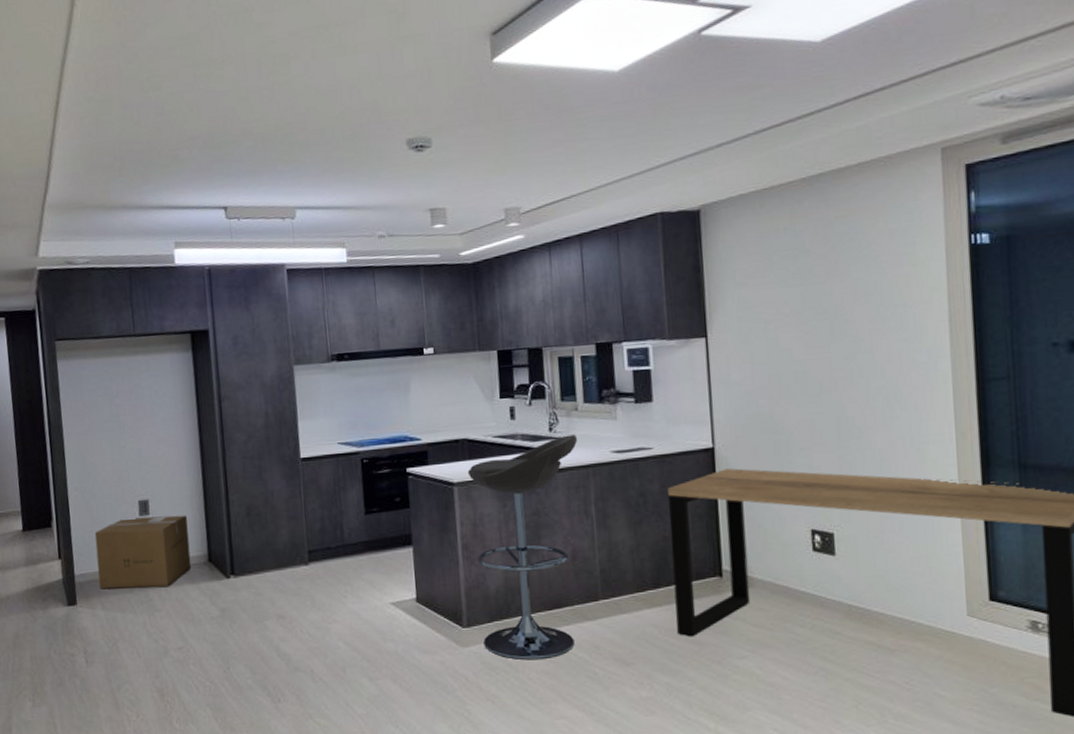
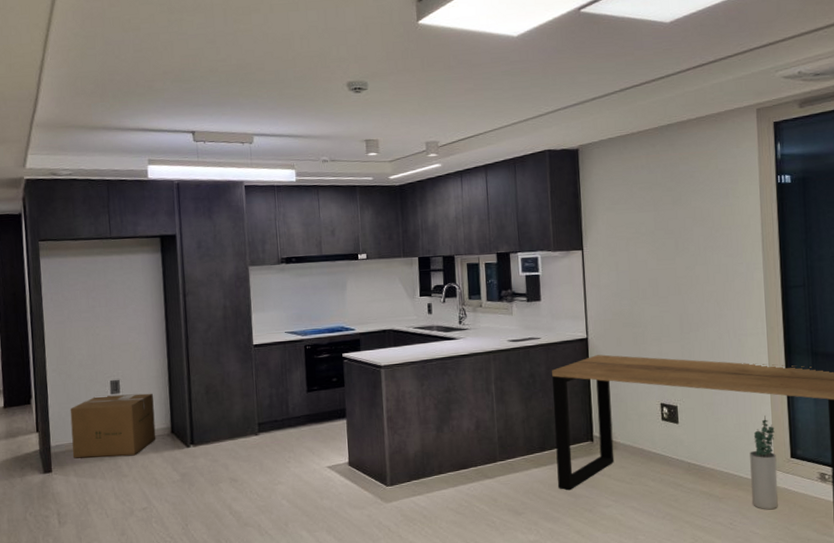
bar stool: present [467,434,578,661] -> none [392,327,482,513]
vase: none [932,546,972,667] -> present [750,415,779,510]

